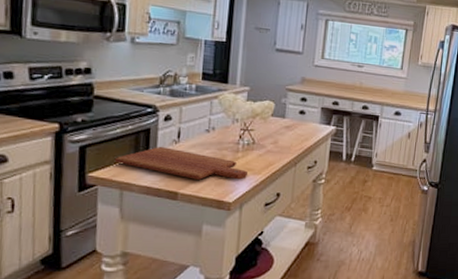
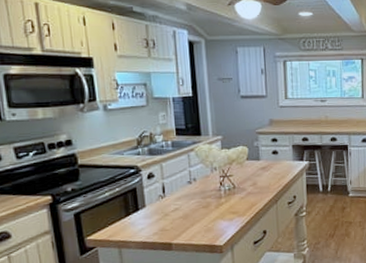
cutting board: present [114,146,249,180] -> none [108,202,234,229]

